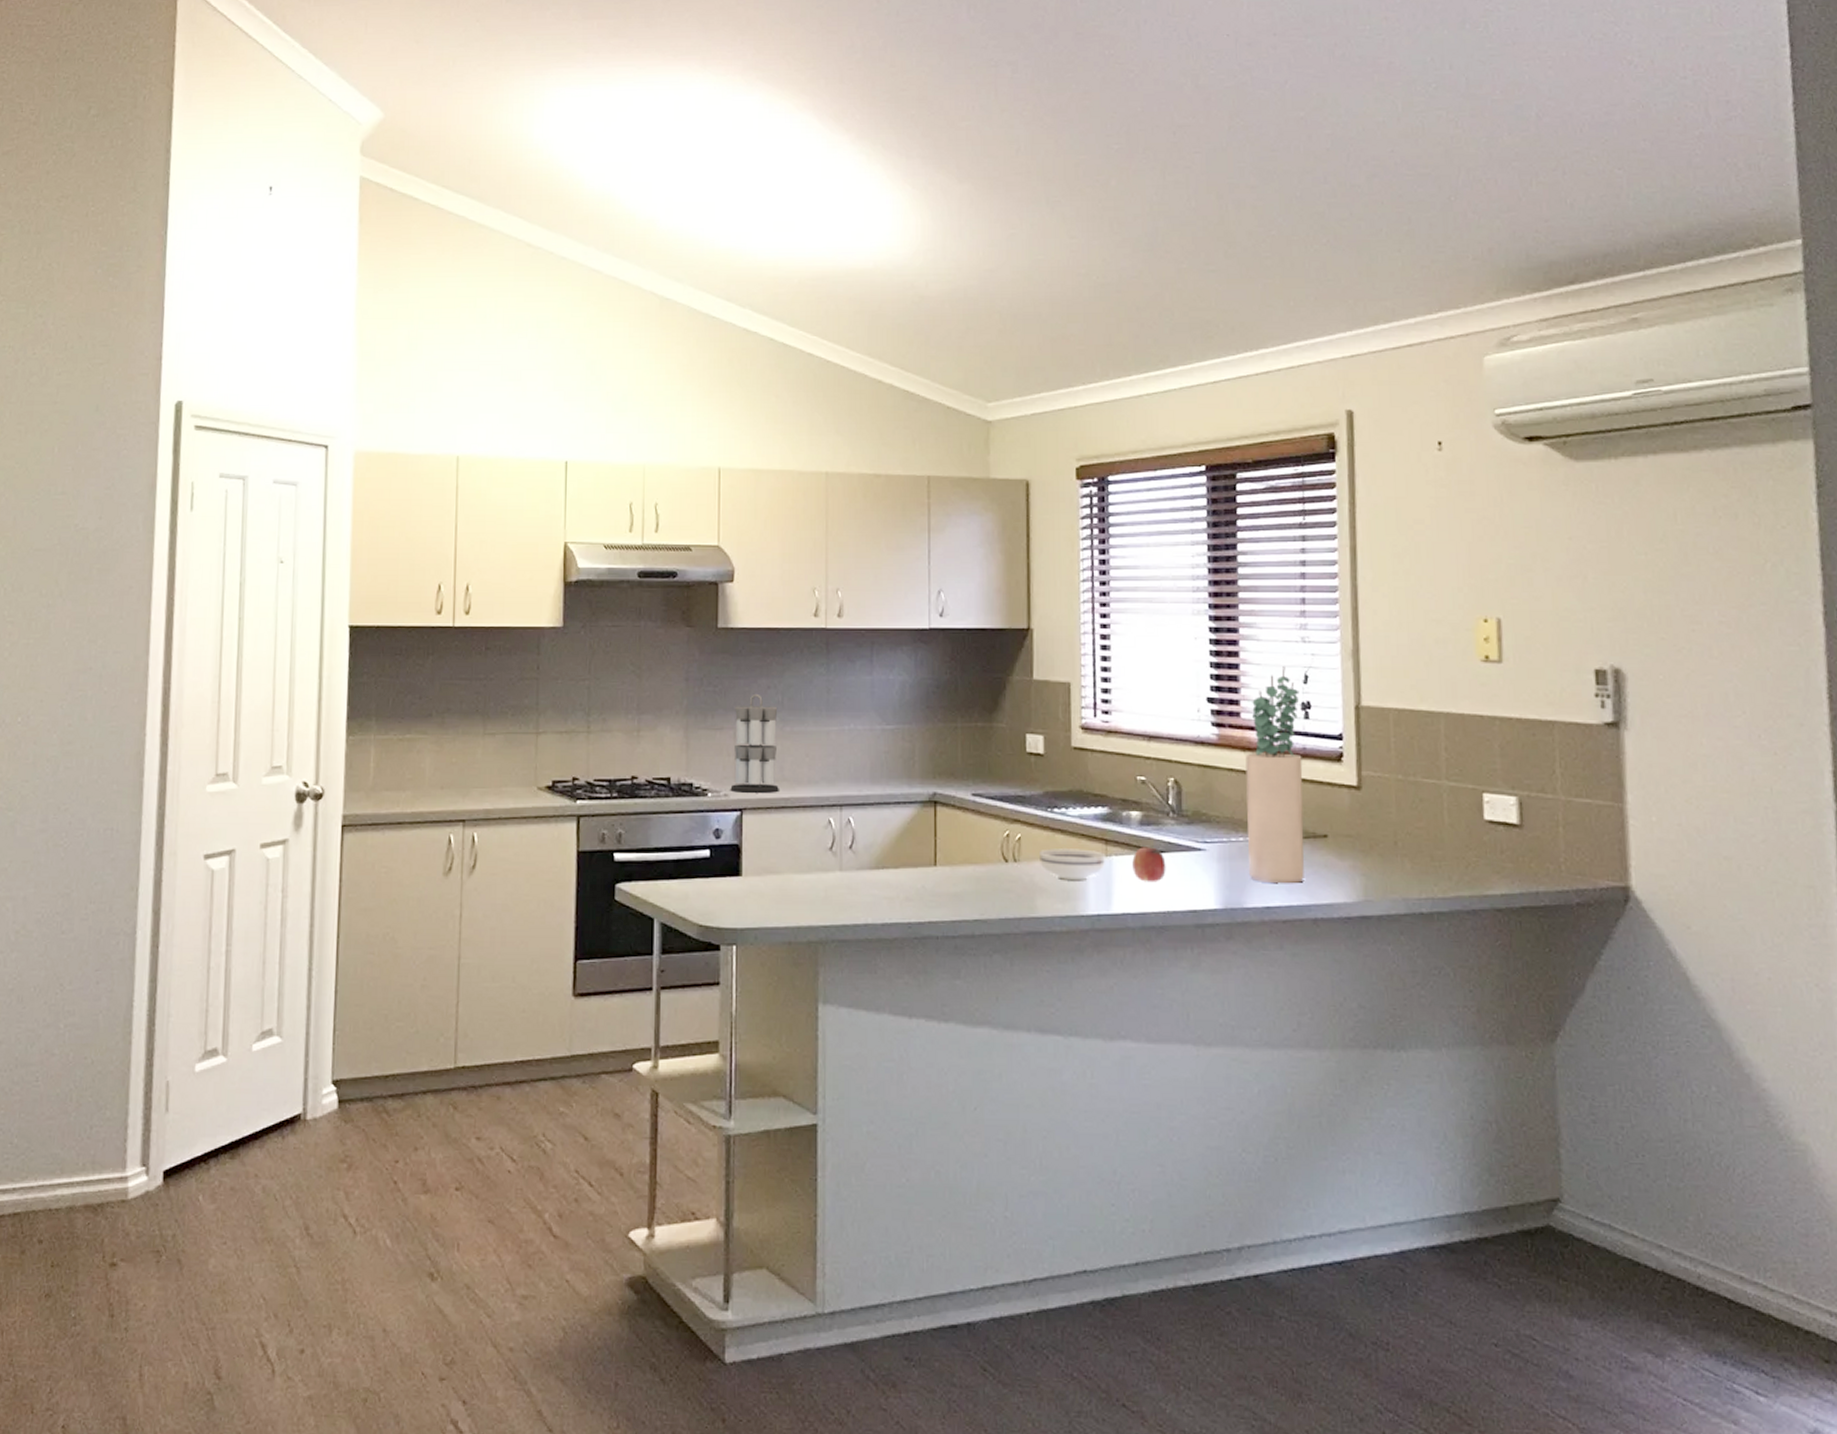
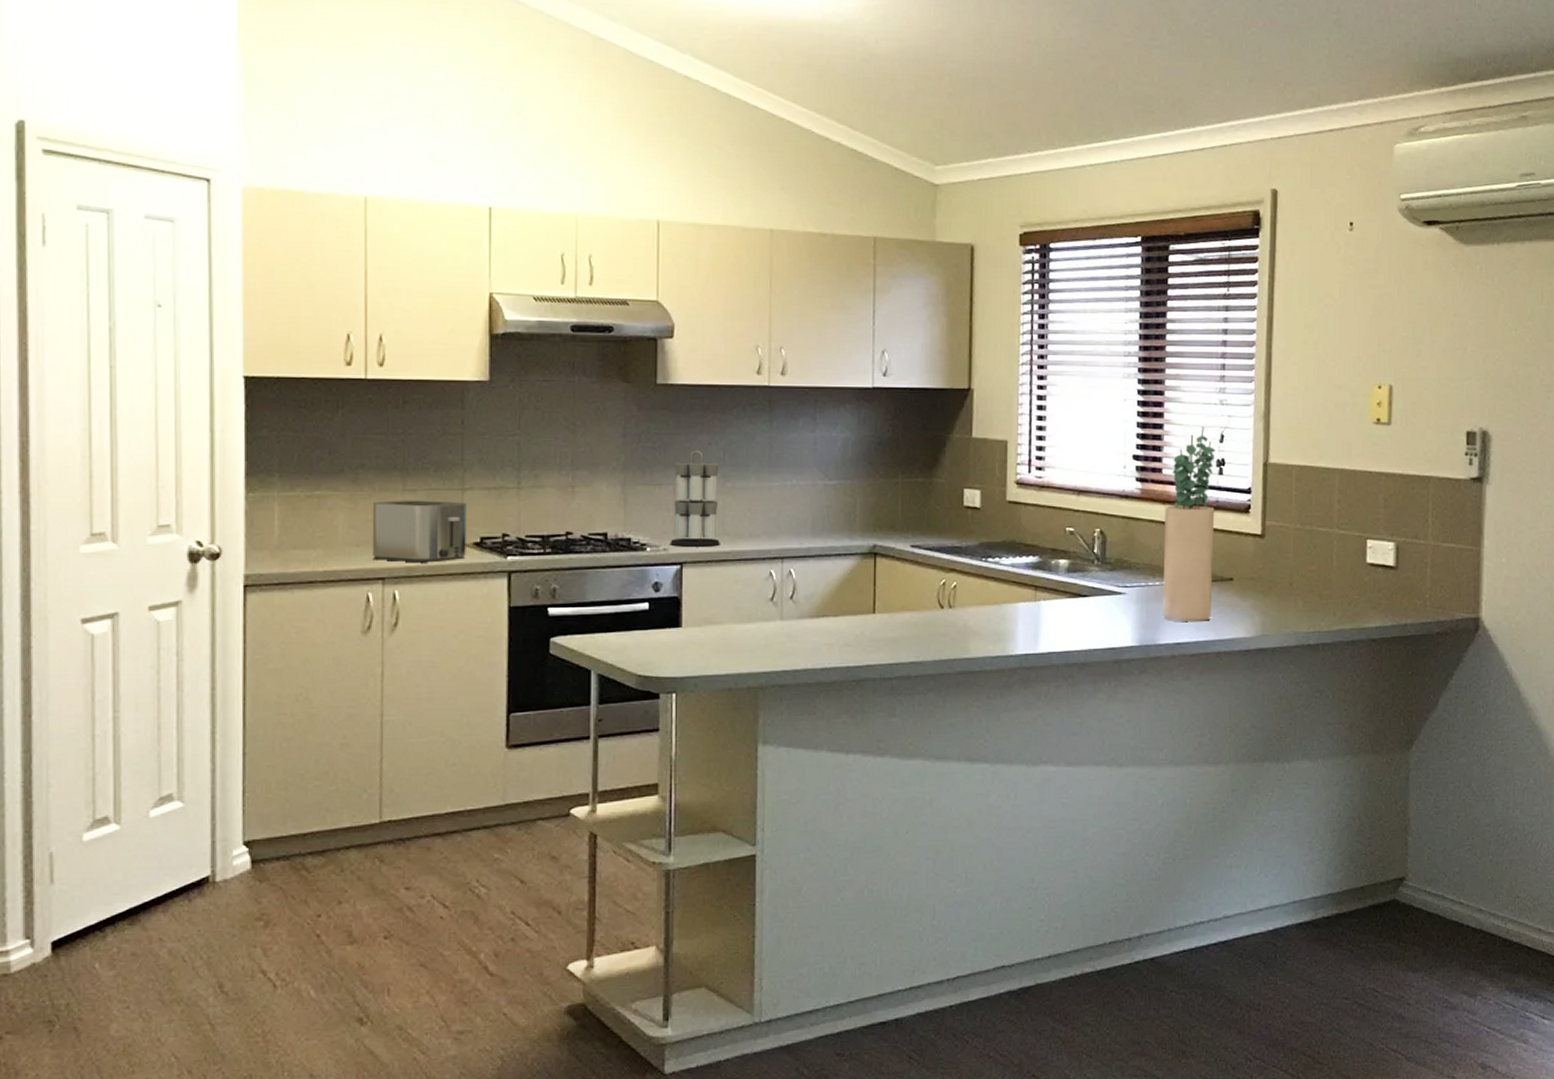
toaster: none [454,743,540,806] -> present [372,500,466,563]
bowl: present [1038,848,1106,880] -> none [972,595,1035,623]
fruit: present [1132,847,1166,882] -> none [1059,592,1089,624]

